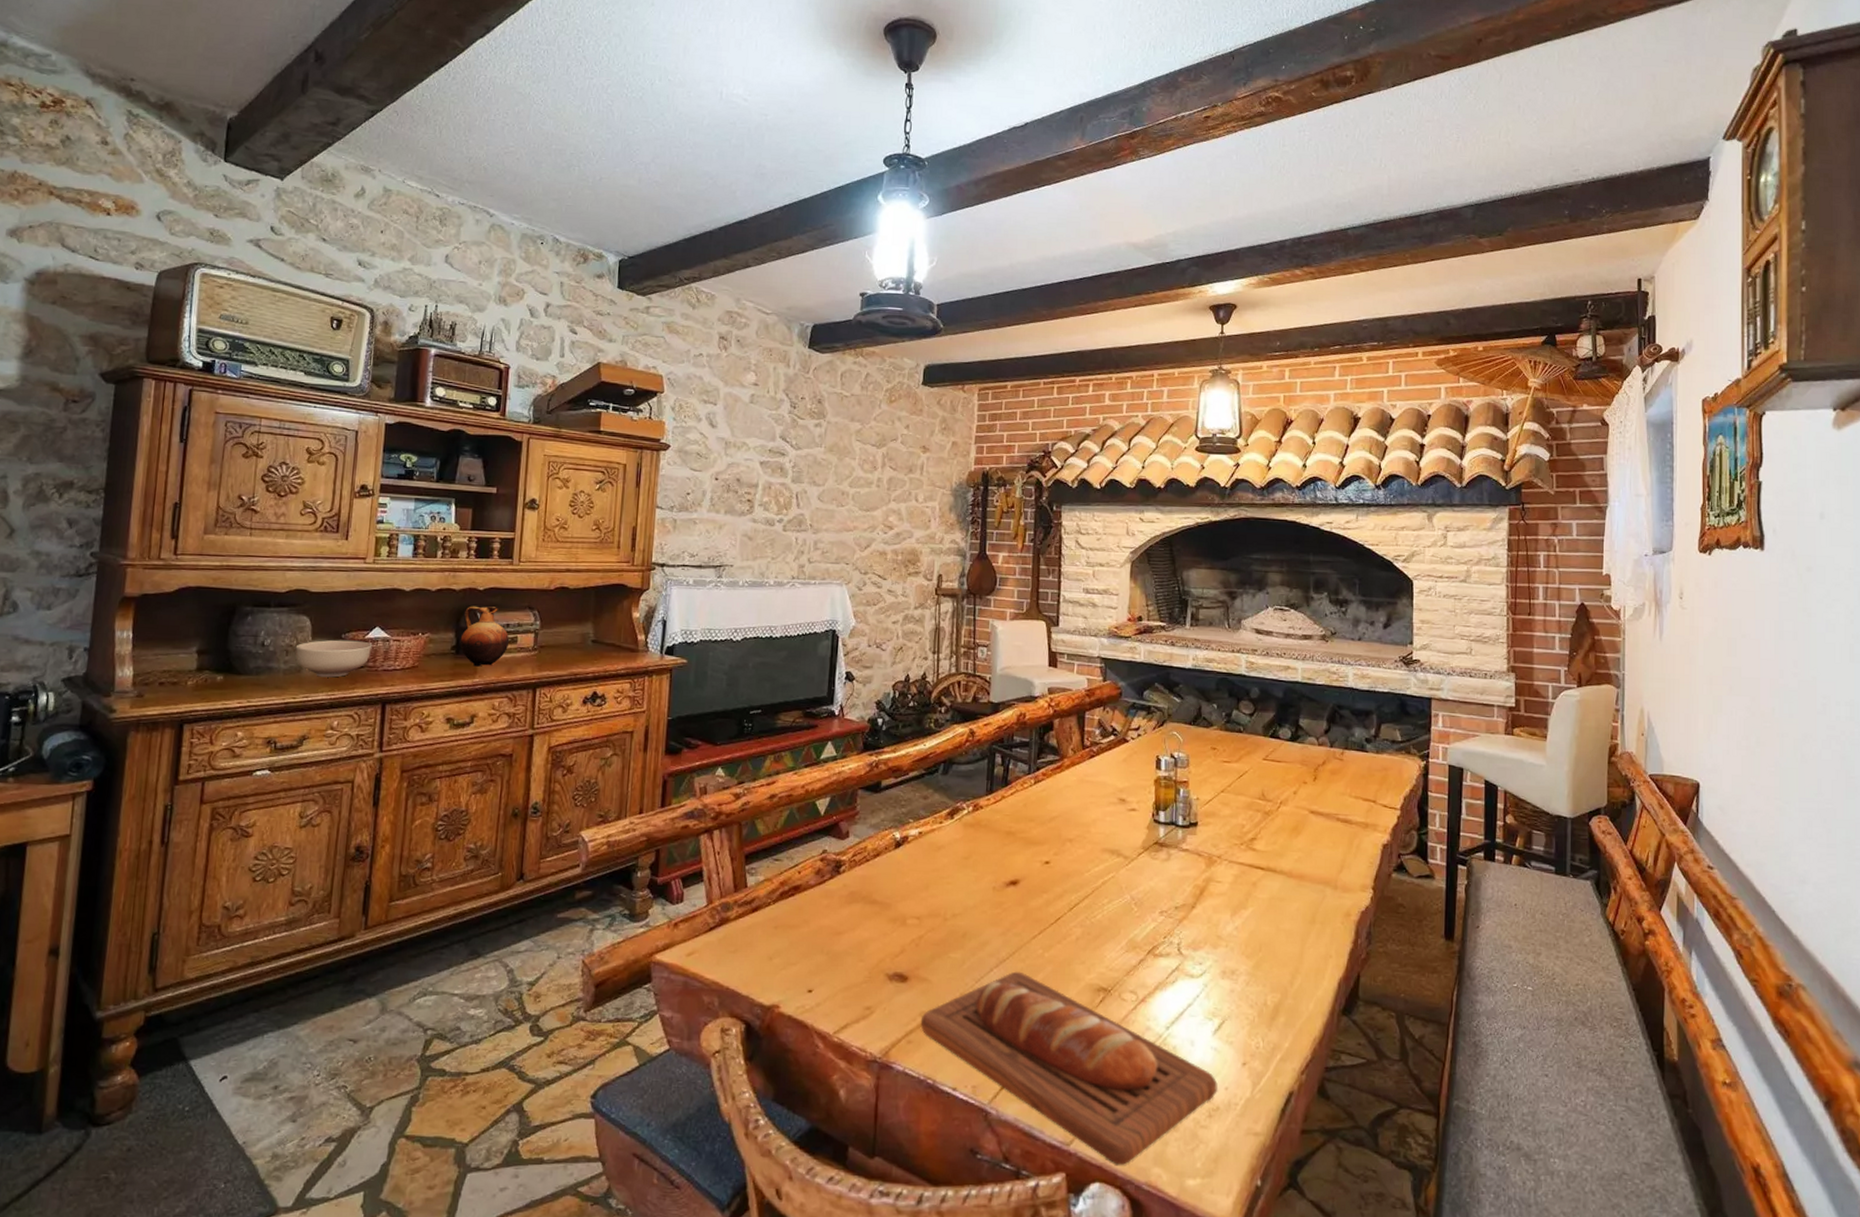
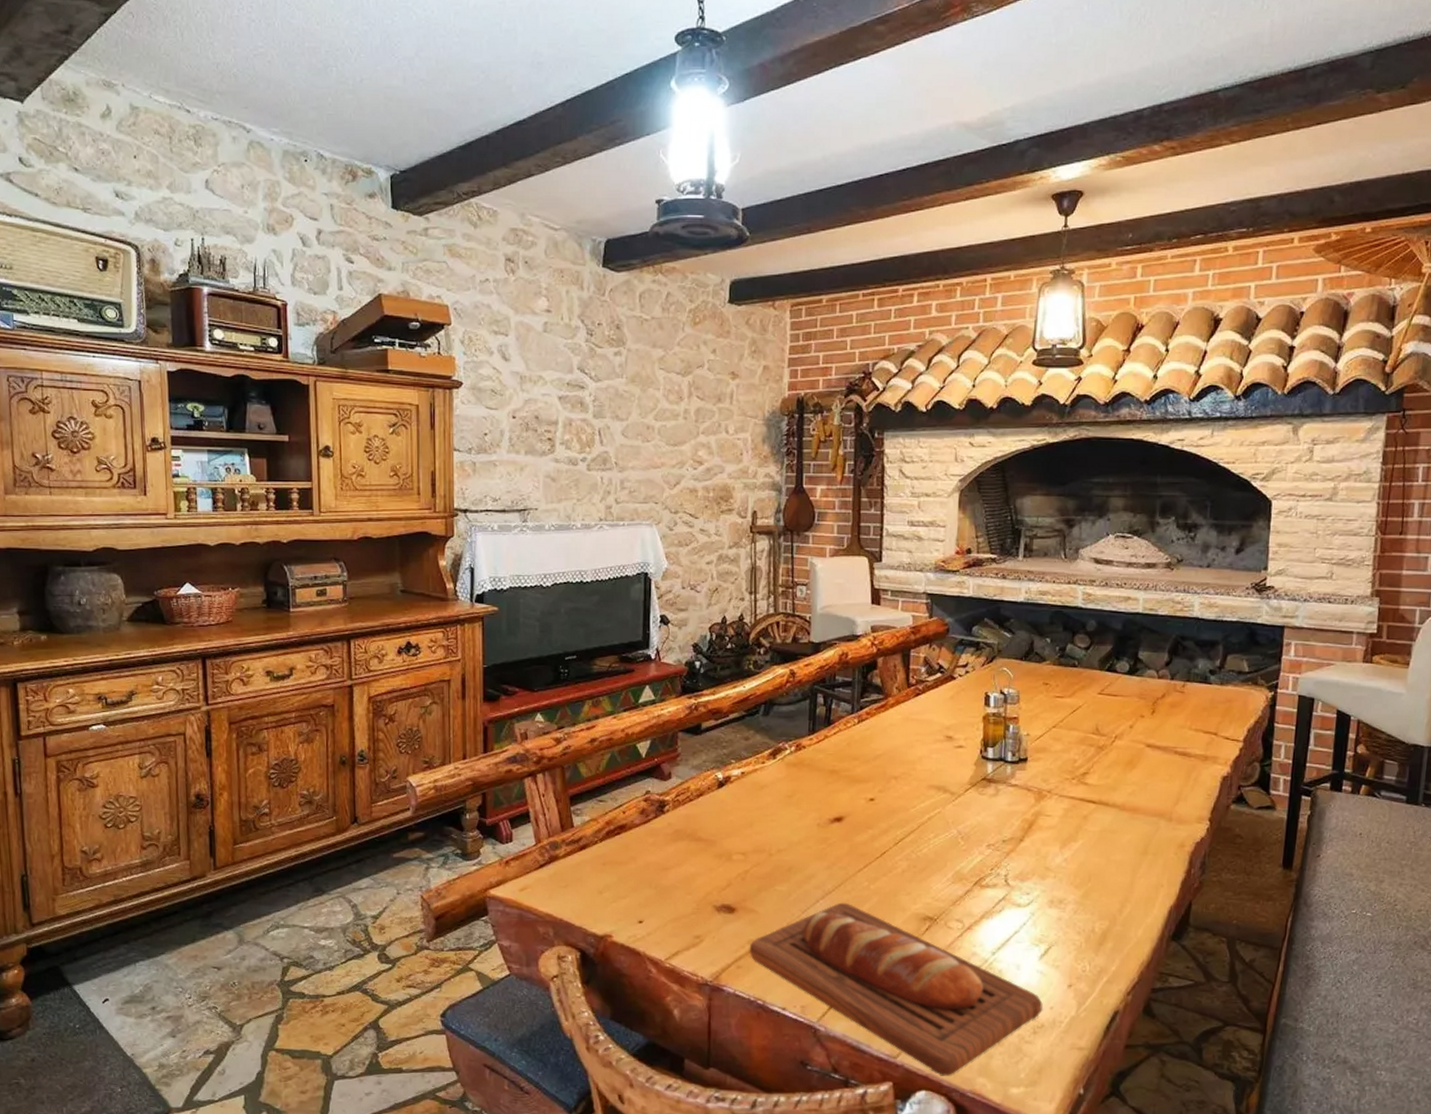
bowl: present [295,639,373,678] -> none [111,597,185,634]
ceramic pitcher: present [460,606,510,667] -> none [270,559,319,620]

